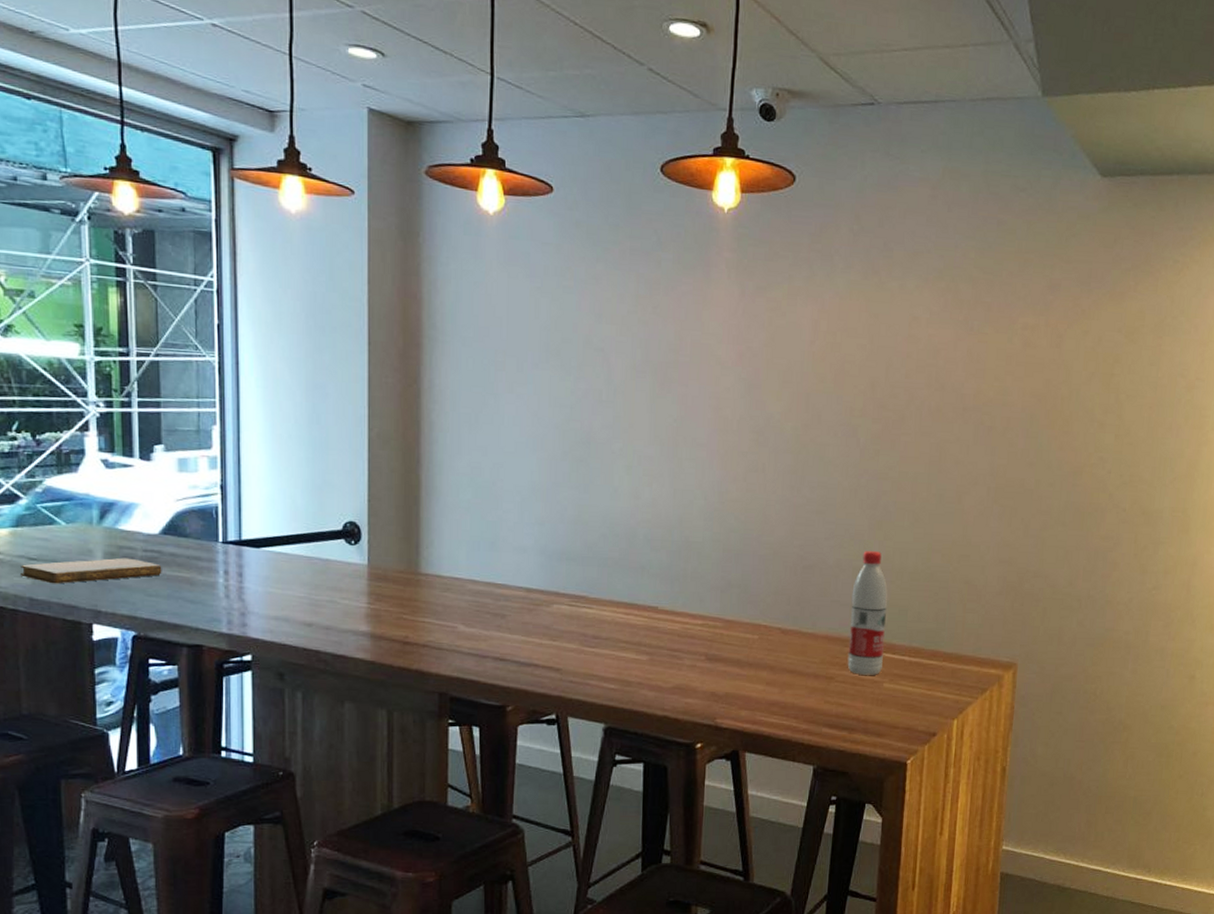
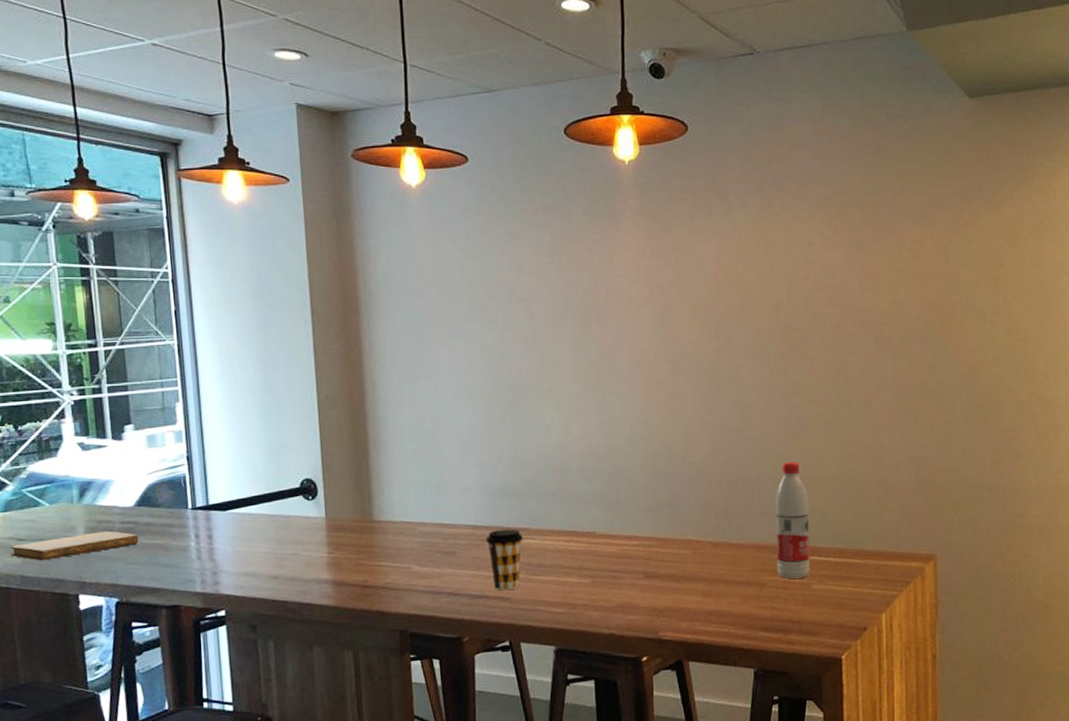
coffee cup: none [539,595,580,661] -> present [486,529,524,591]

